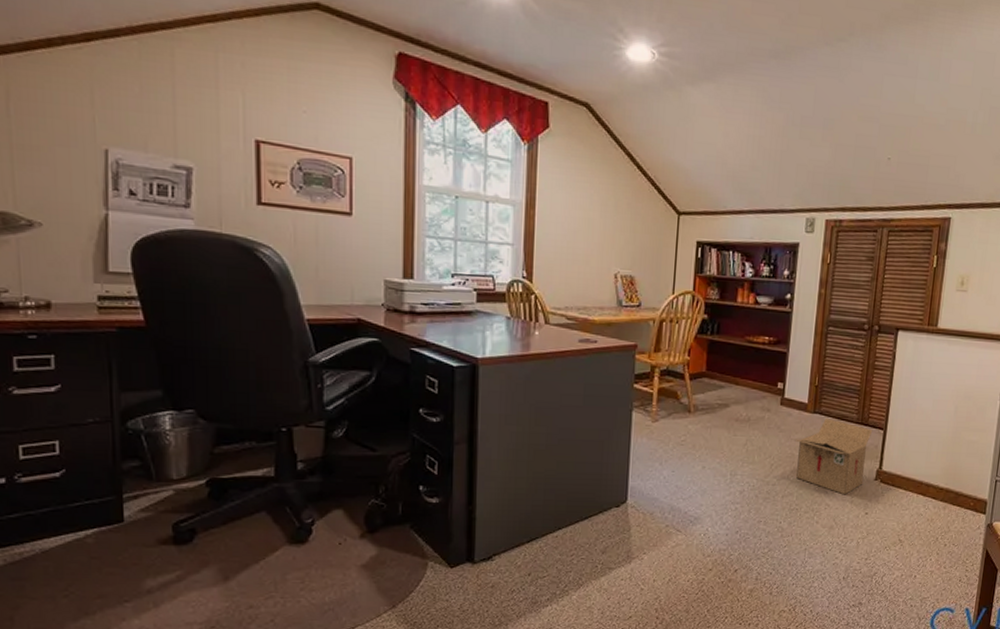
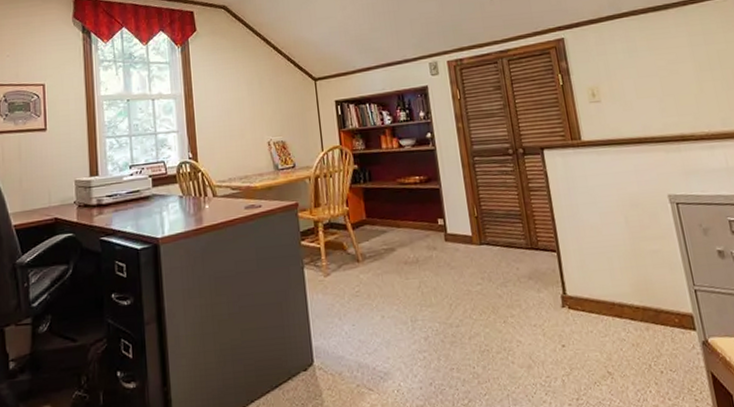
cardboard box: present [792,418,873,495] -> none [465,248,551,329]

